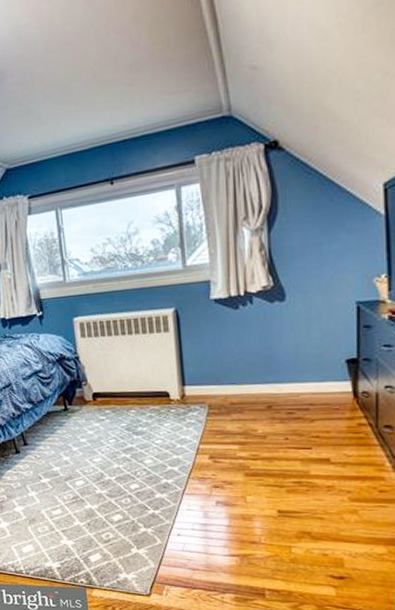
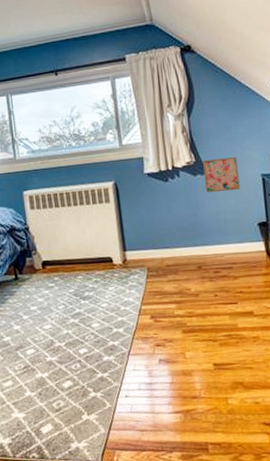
wall art: none [283,280,327,322] -> present [203,157,240,193]

